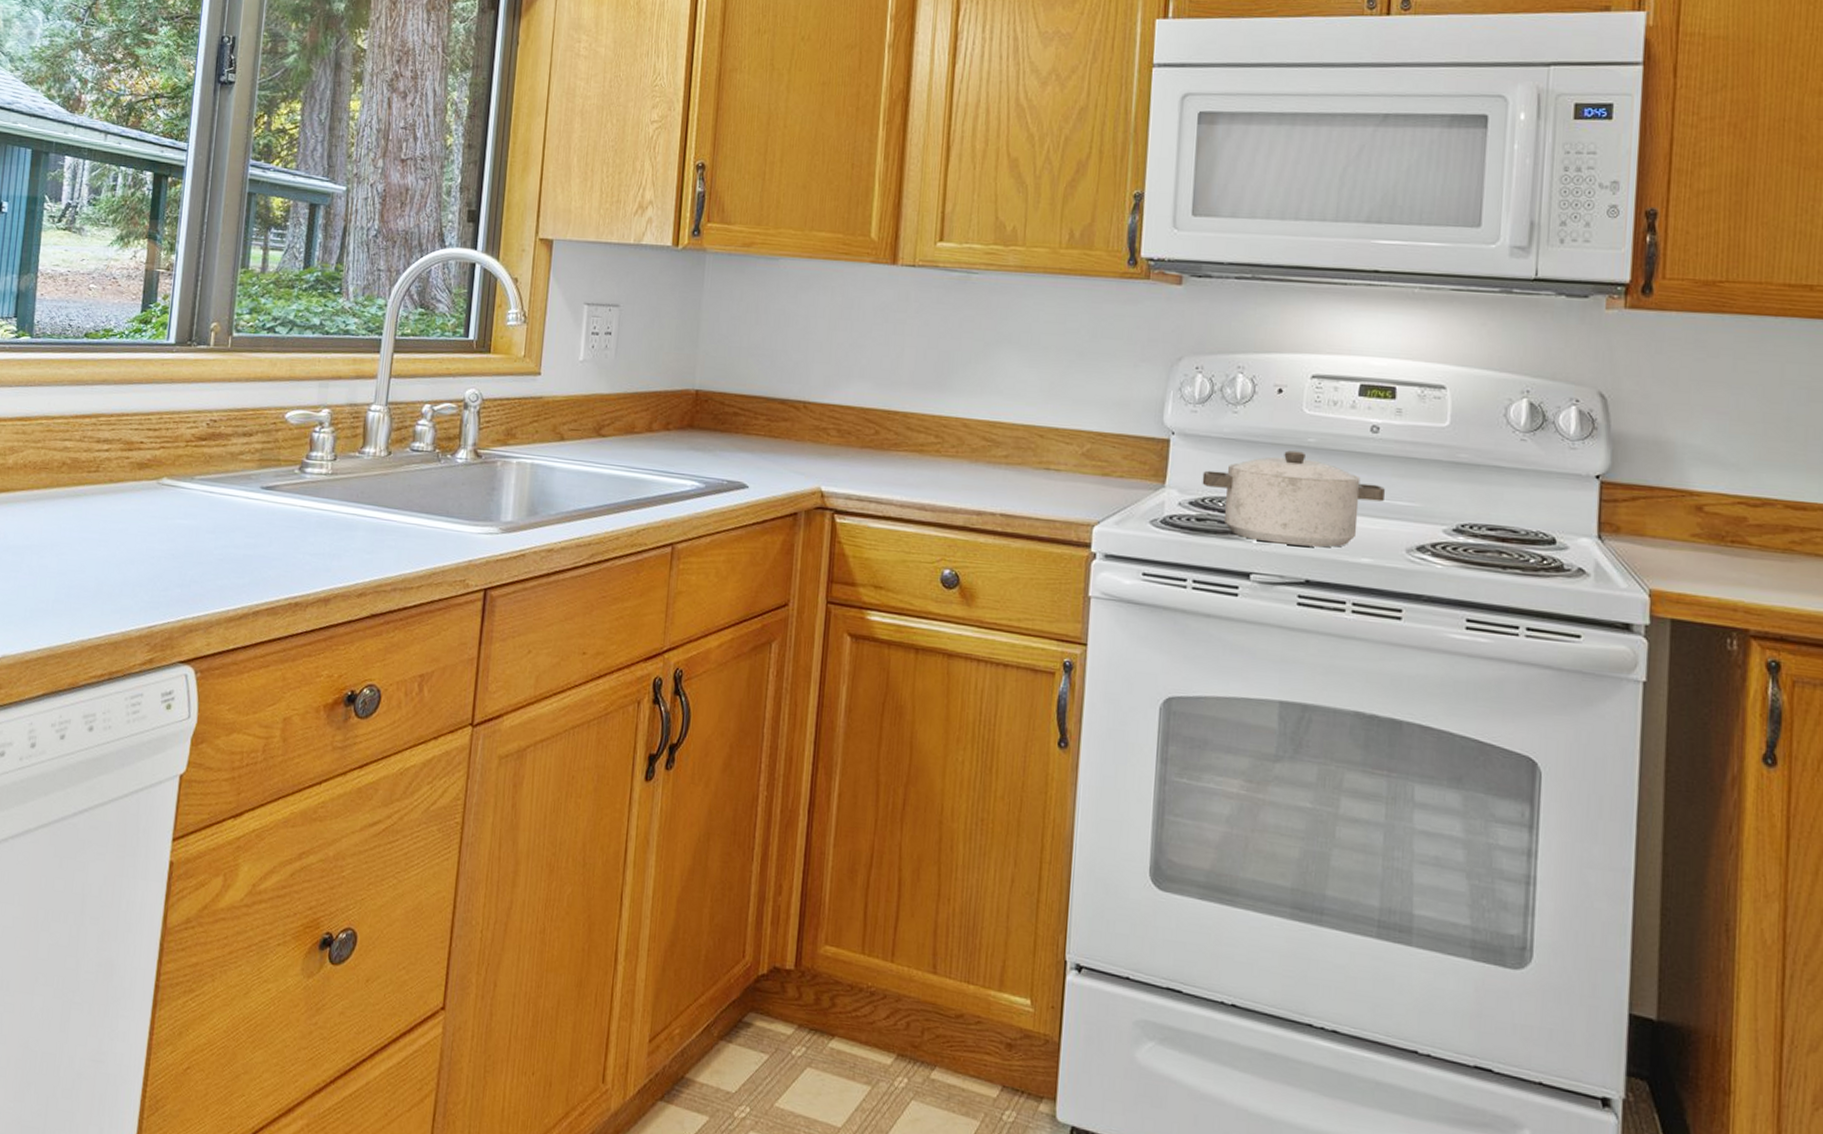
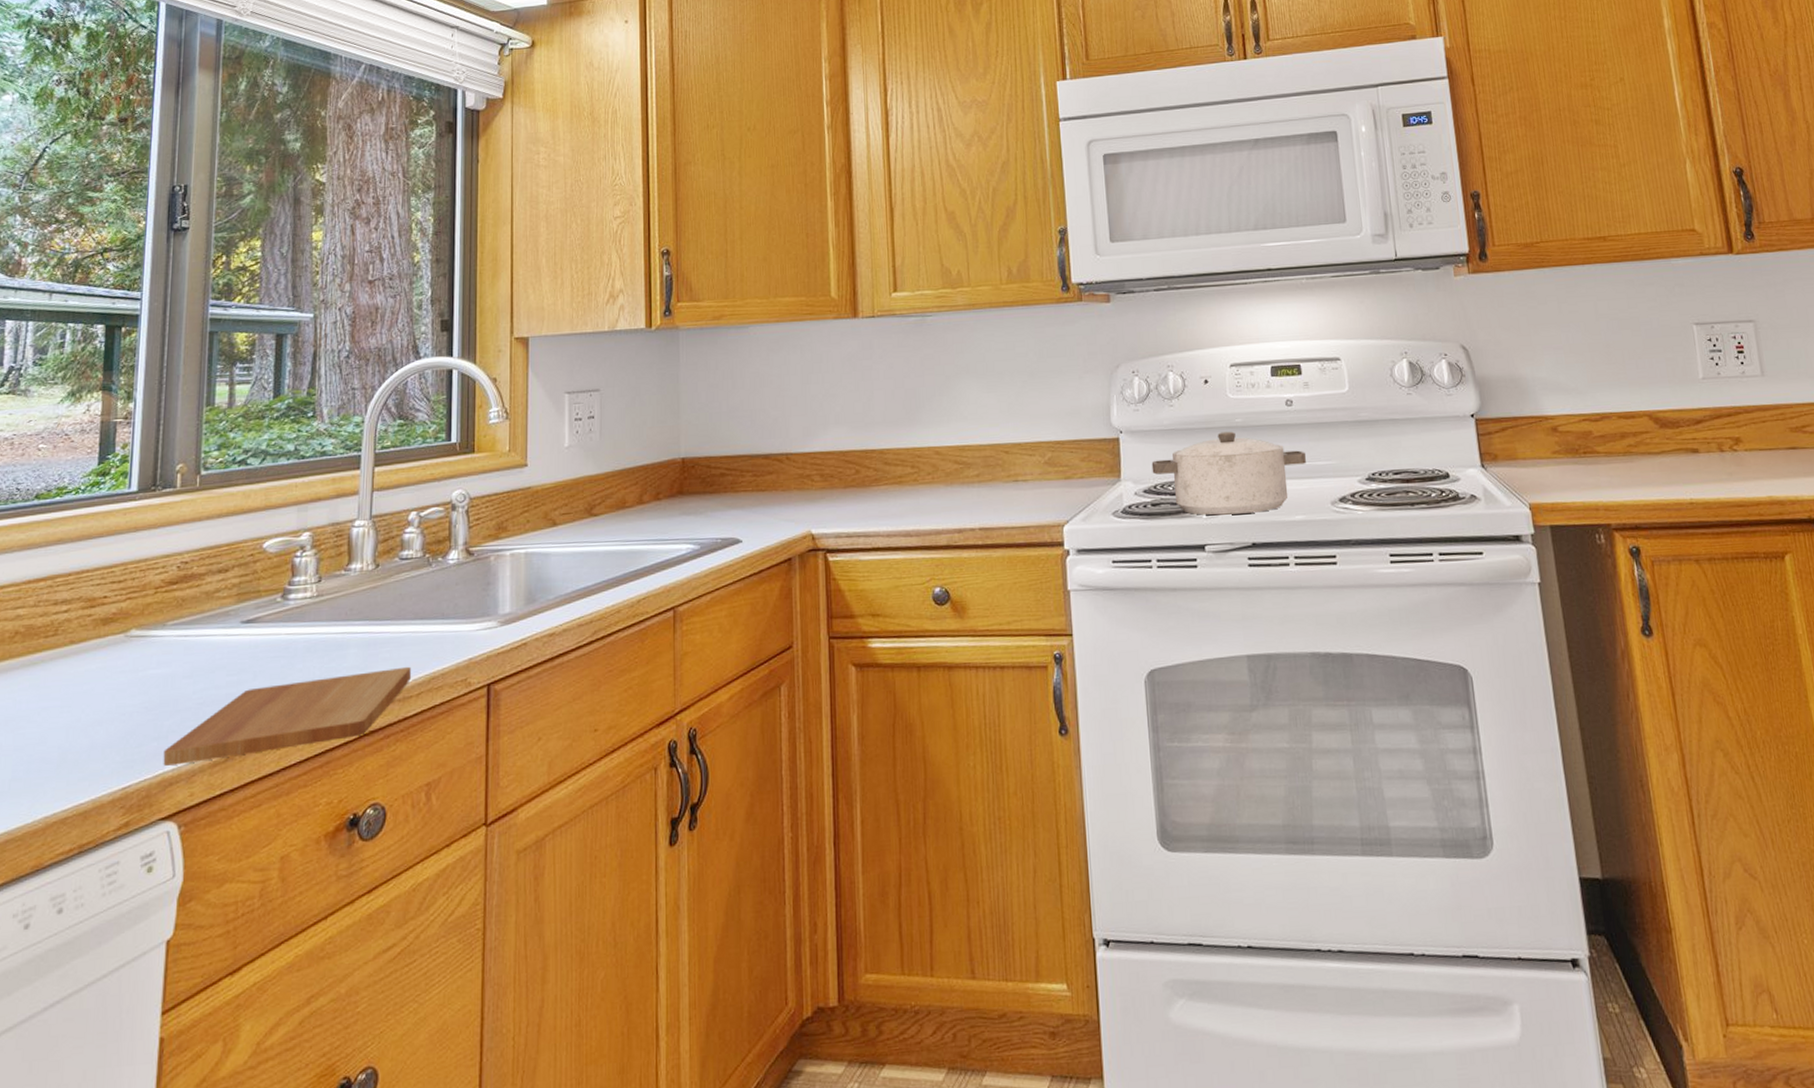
cutting board: none [185,553,414,618] -> present [163,666,412,766]

